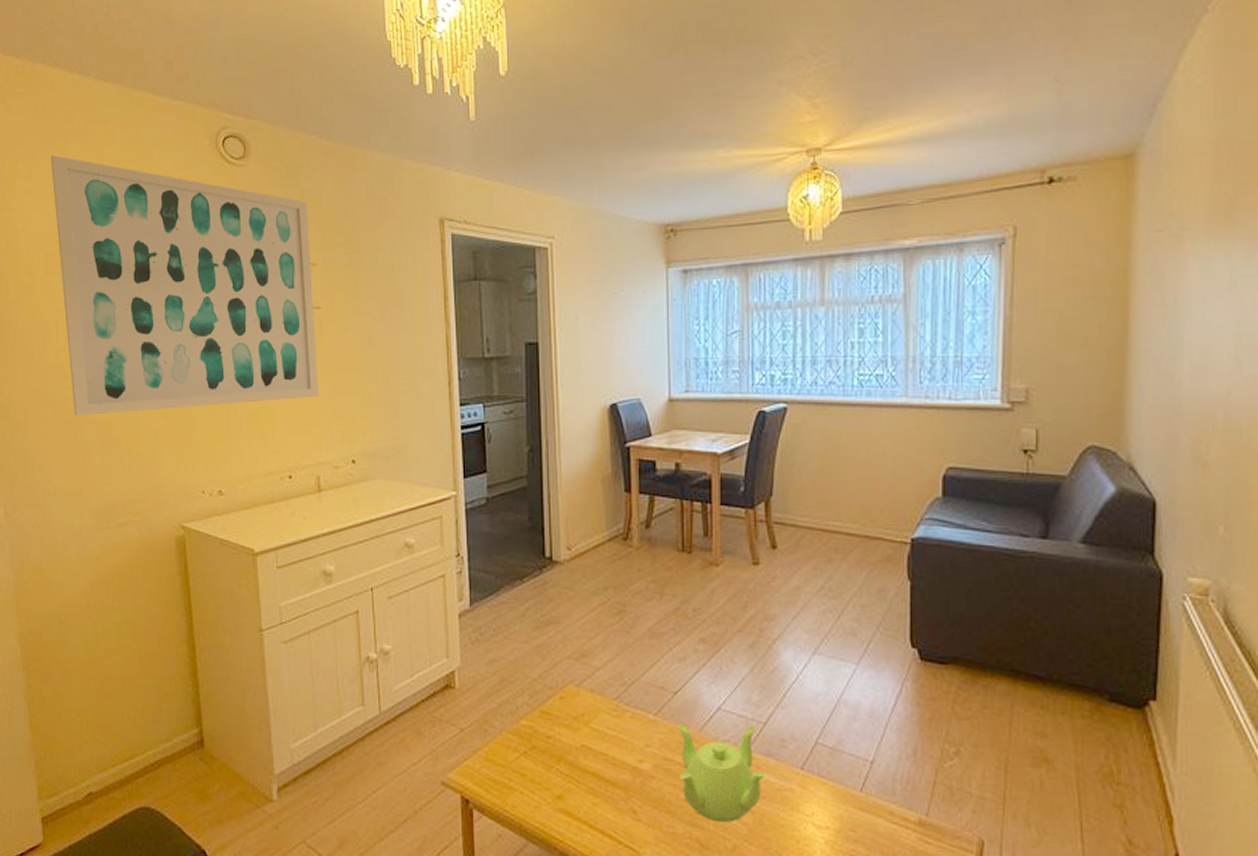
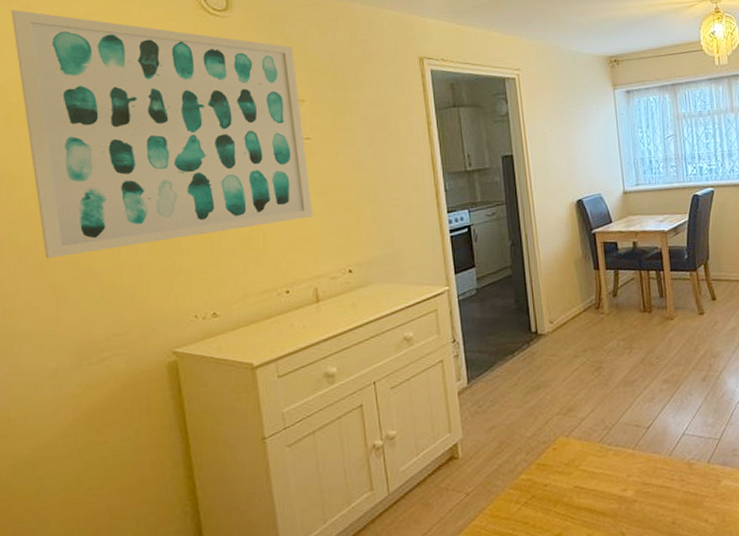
teapot: present [678,722,766,823] -> none [652,443,724,528]

